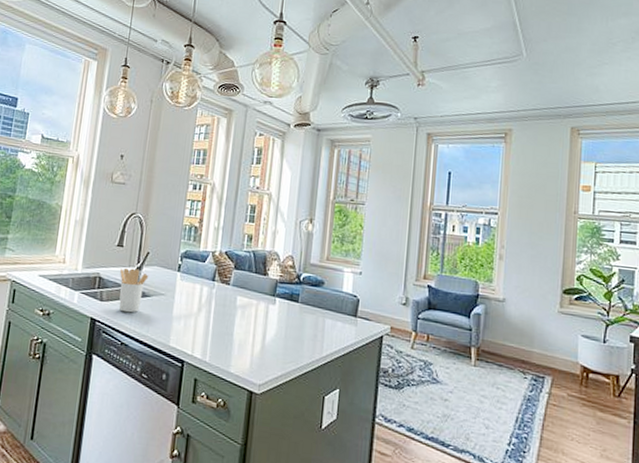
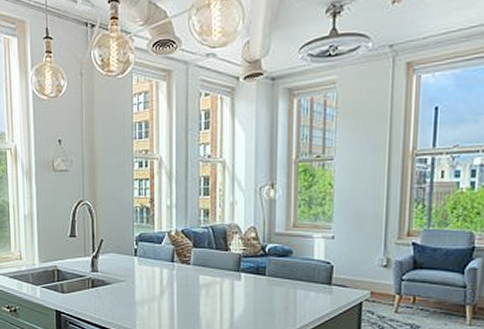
utensil holder: present [118,267,149,313] -> none [77,258,106,302]

